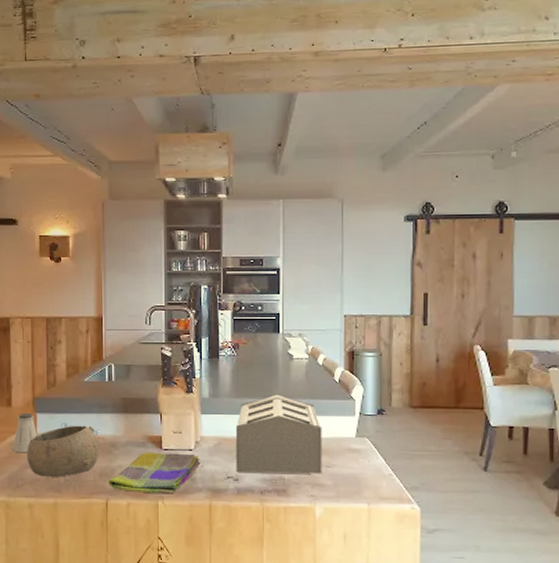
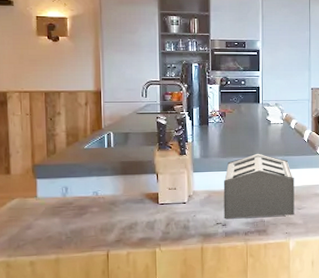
saltshaker: present [12,412,37,453] -> none [12,179,37,216]
bowl: present [27,425,99,477] -> none [27,187,100,236]
dish towel: present [109,452,201,495] -> none [109,206,194,243]

